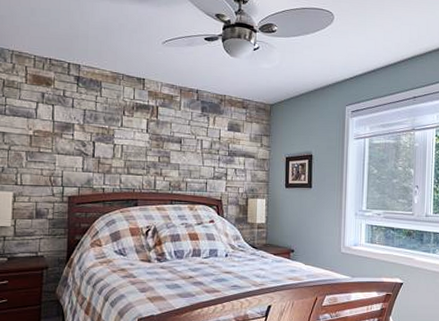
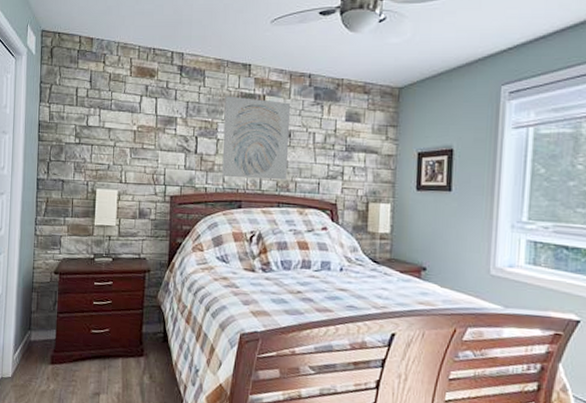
wall art: none [118,105,182,181] -> present [221,96,291,180]

